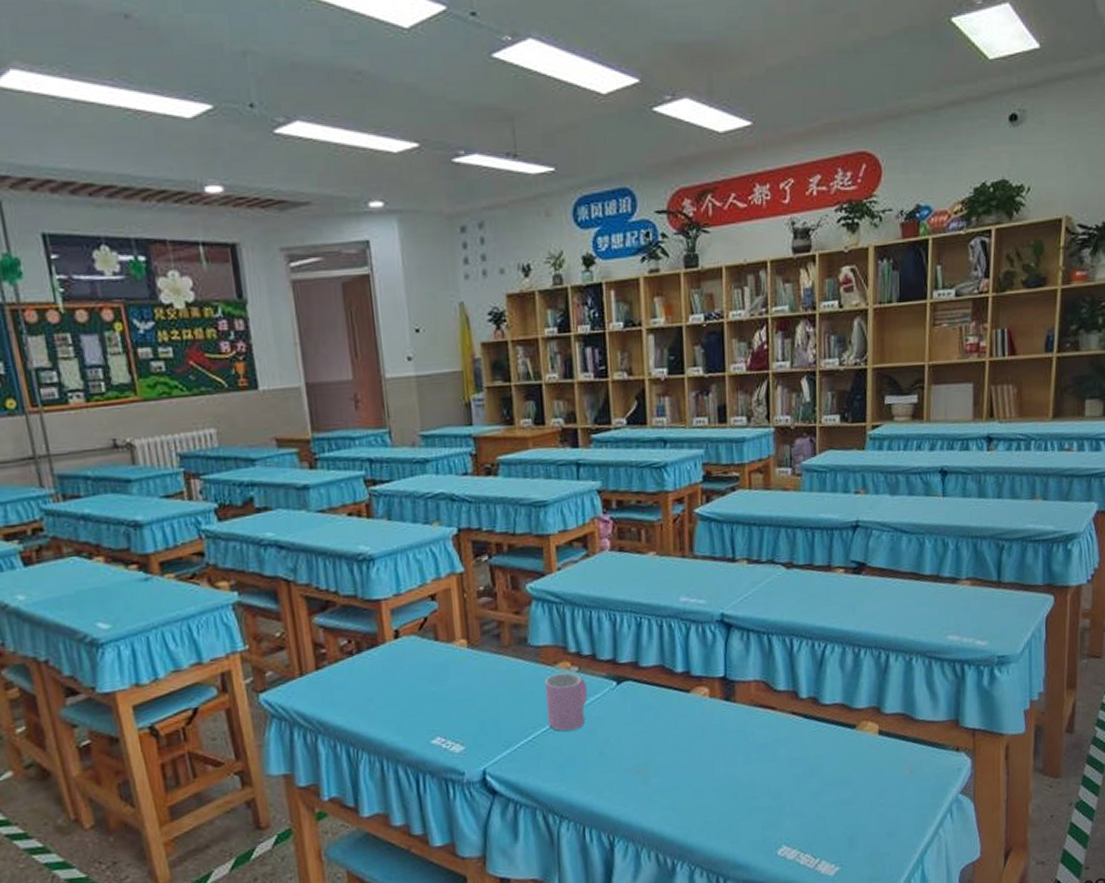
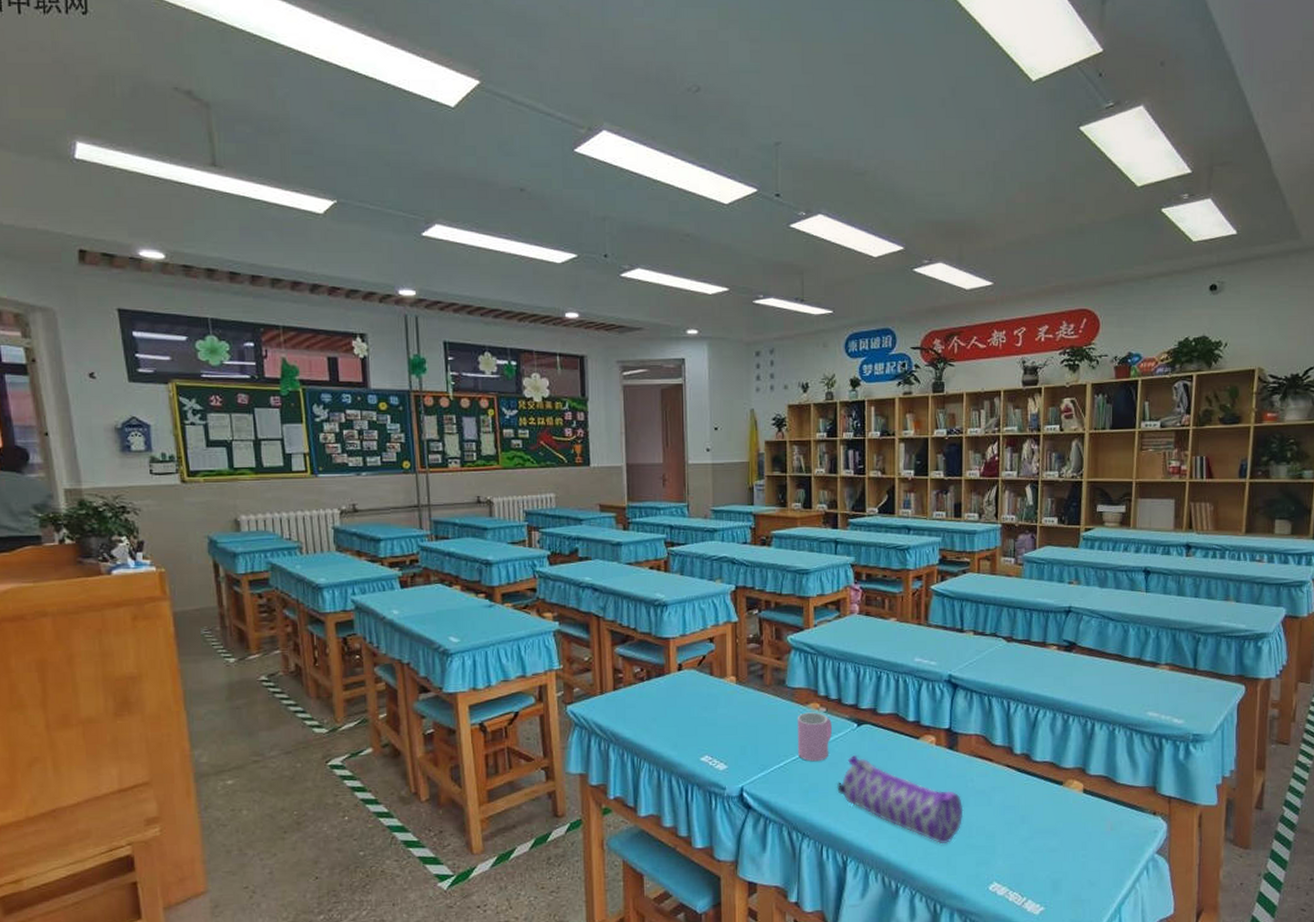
pencil case: none [596,717,745,811] -> present [836,754,964,845]

